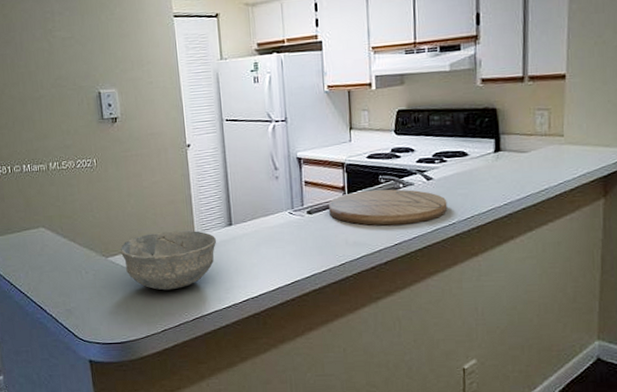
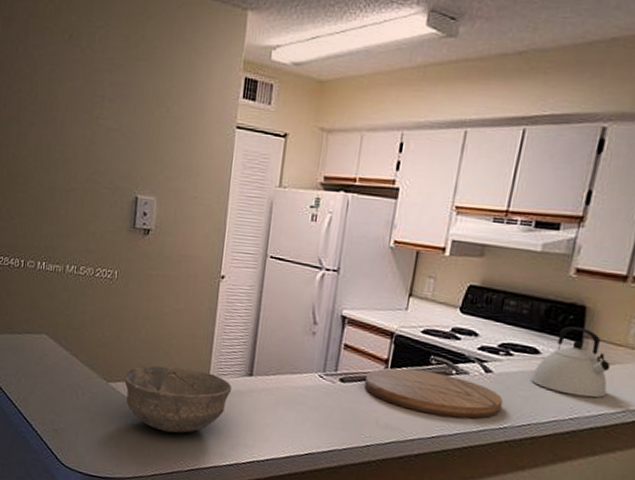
kettle: none [466,126,529,185] -> present [531,326,611,398]

